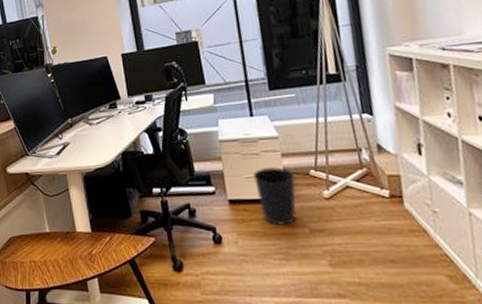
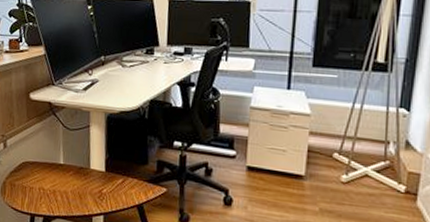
wastebasket: present [253,167,297,226] -> none [276,142,318,201]

